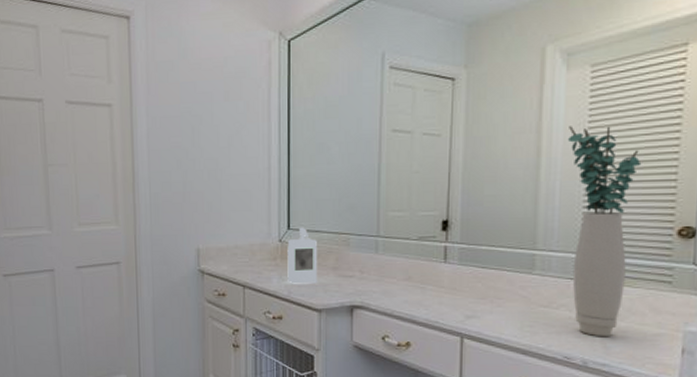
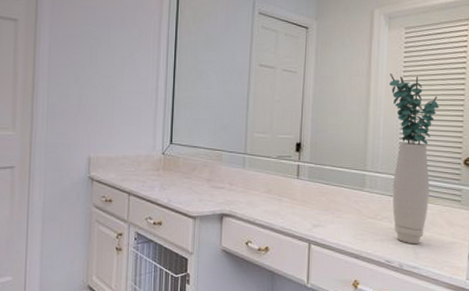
tissue box: present [287,227,317,284] -> none [168,142,195,193]

